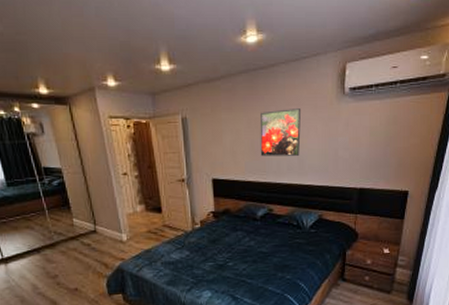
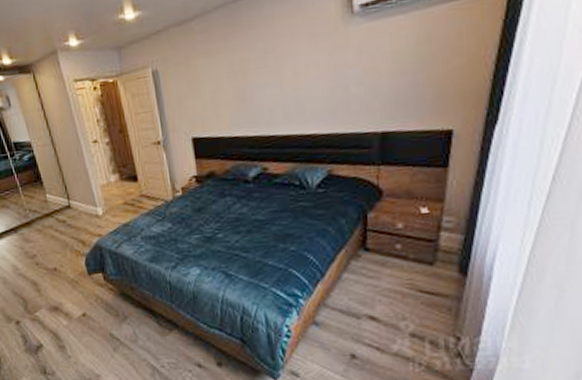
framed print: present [260,108,302,157] -> none [245,40,298,106]

